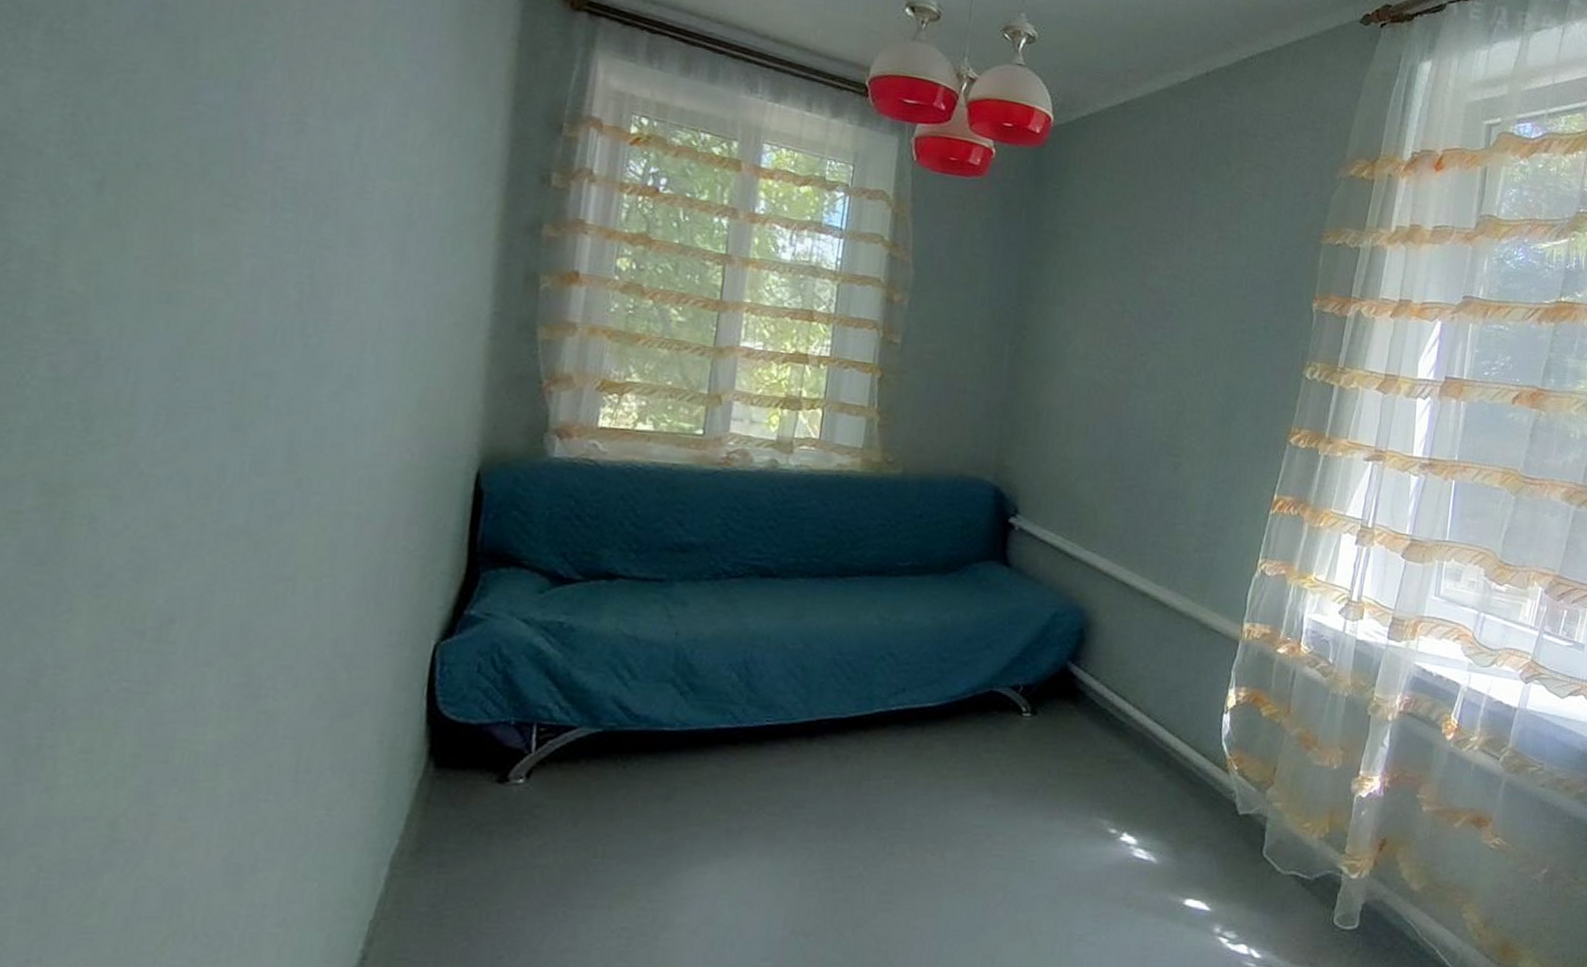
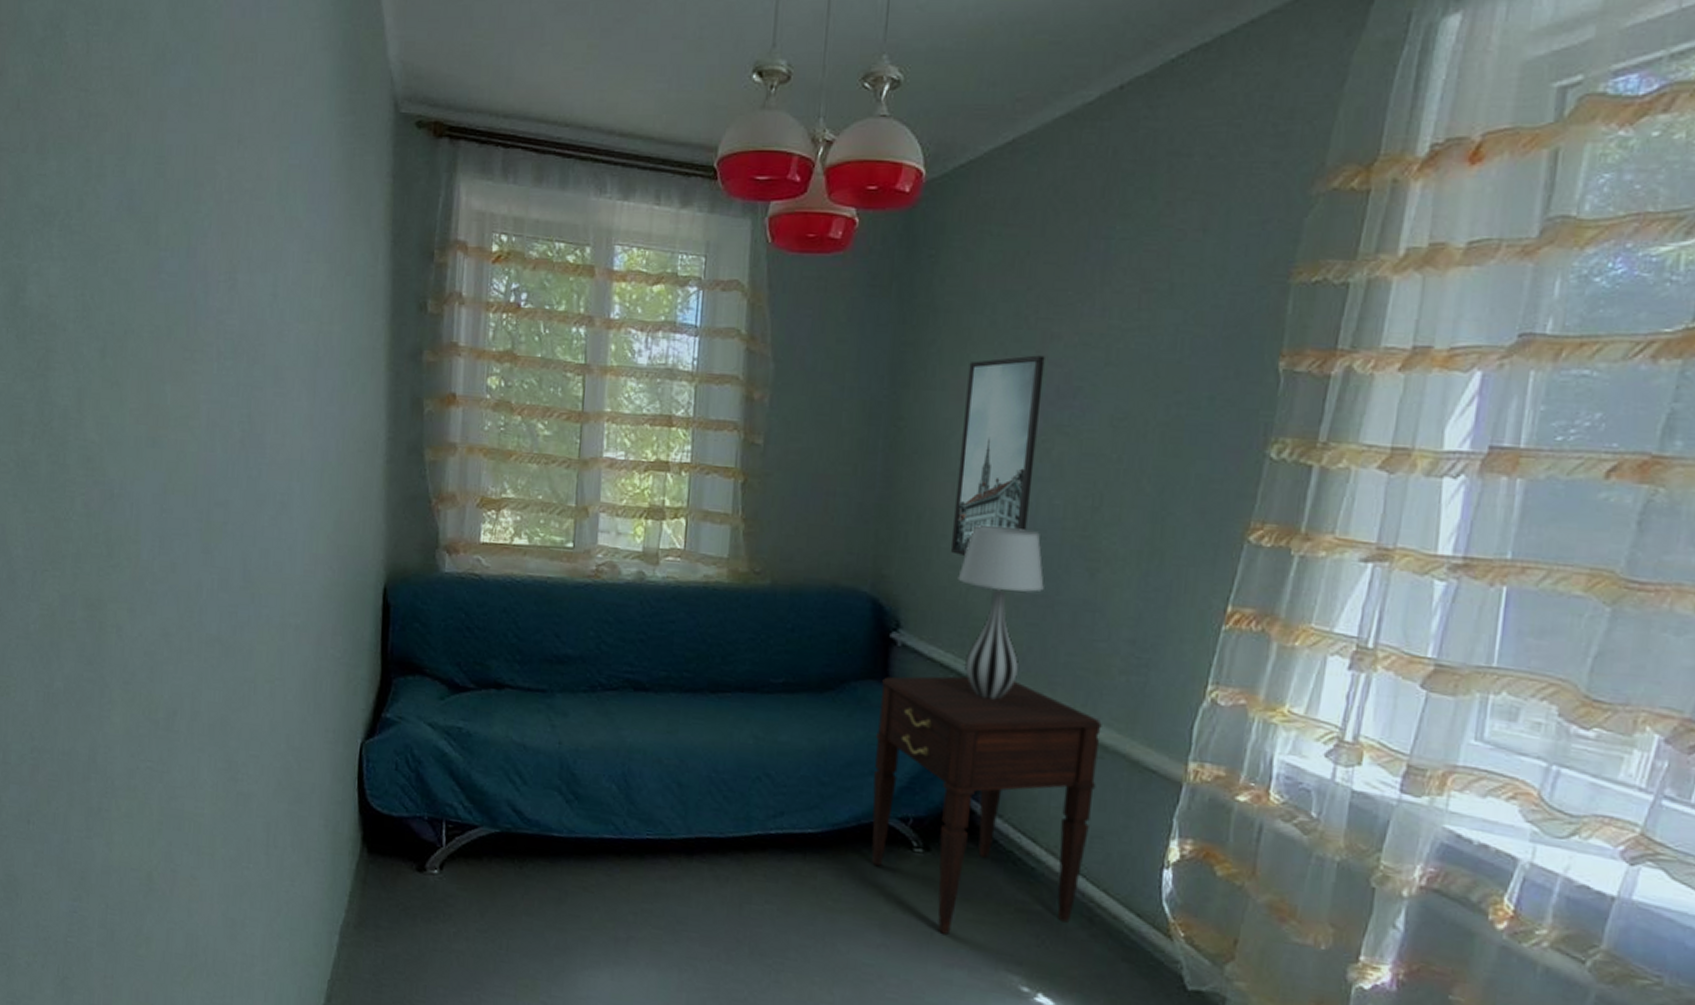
nightstand: none [985,556,1180,791] -> present [871,676,1102,935]
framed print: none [1063,282,1145,451] -> present [950,355,1045,557]
table lamp: none [1068,424,1138,576] -> present [958,525,1044,700]

